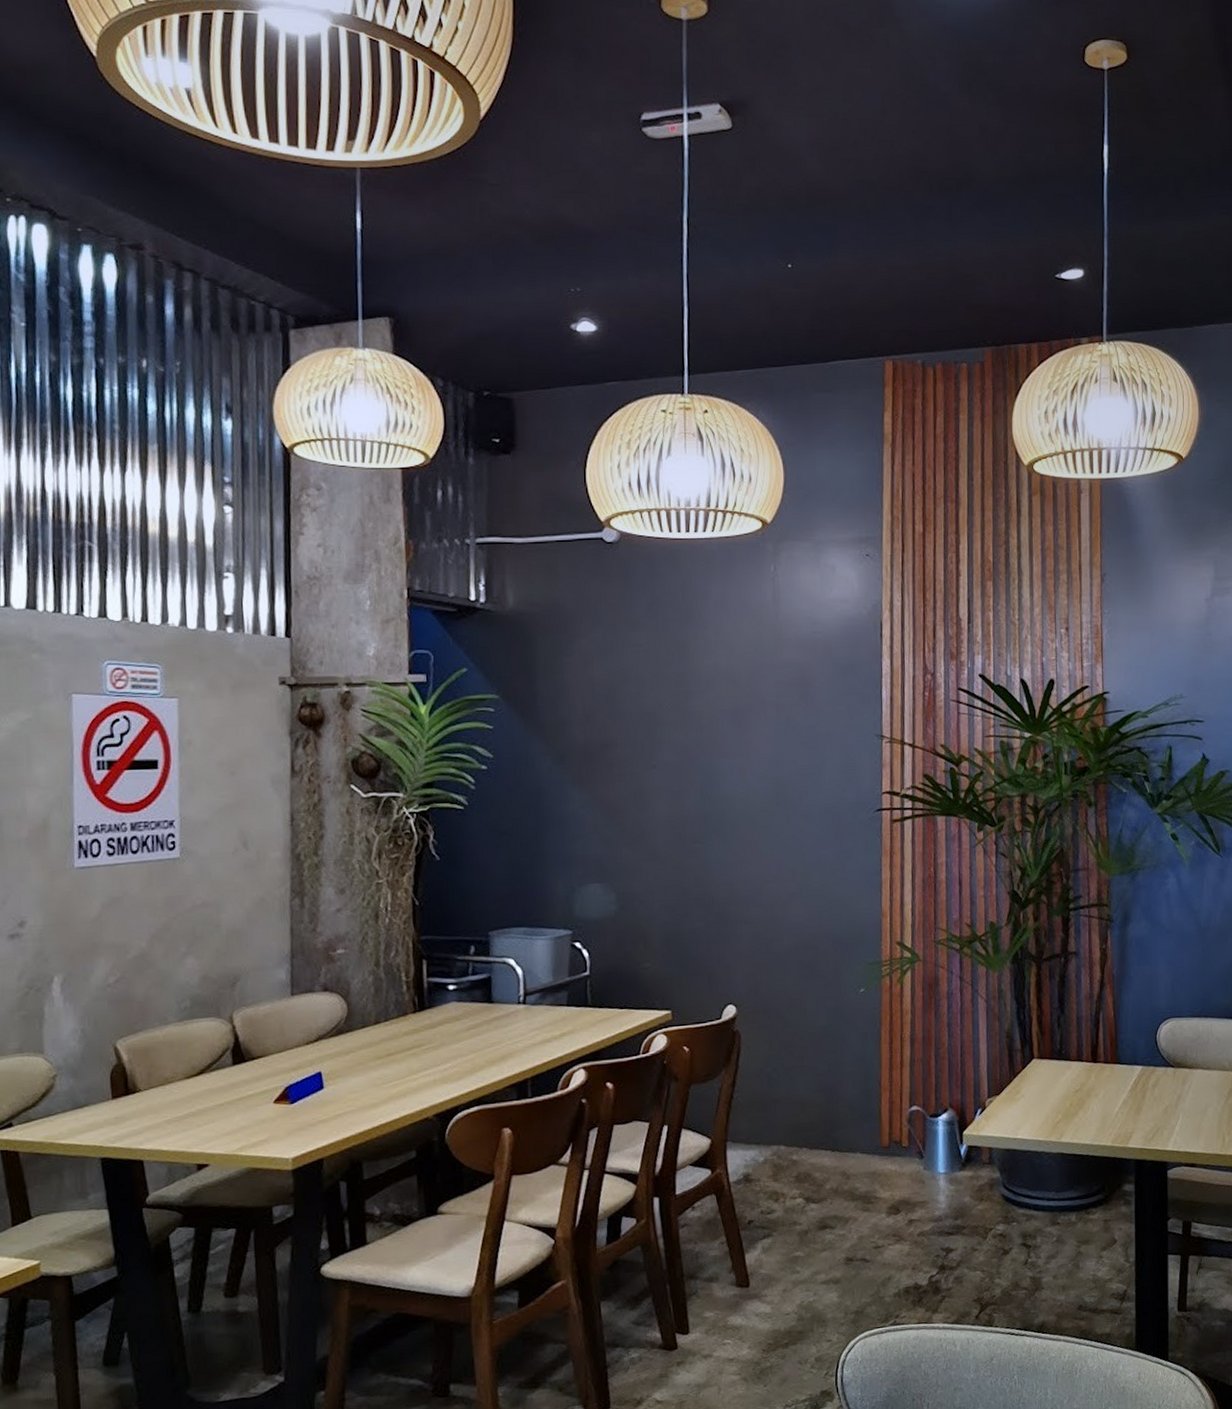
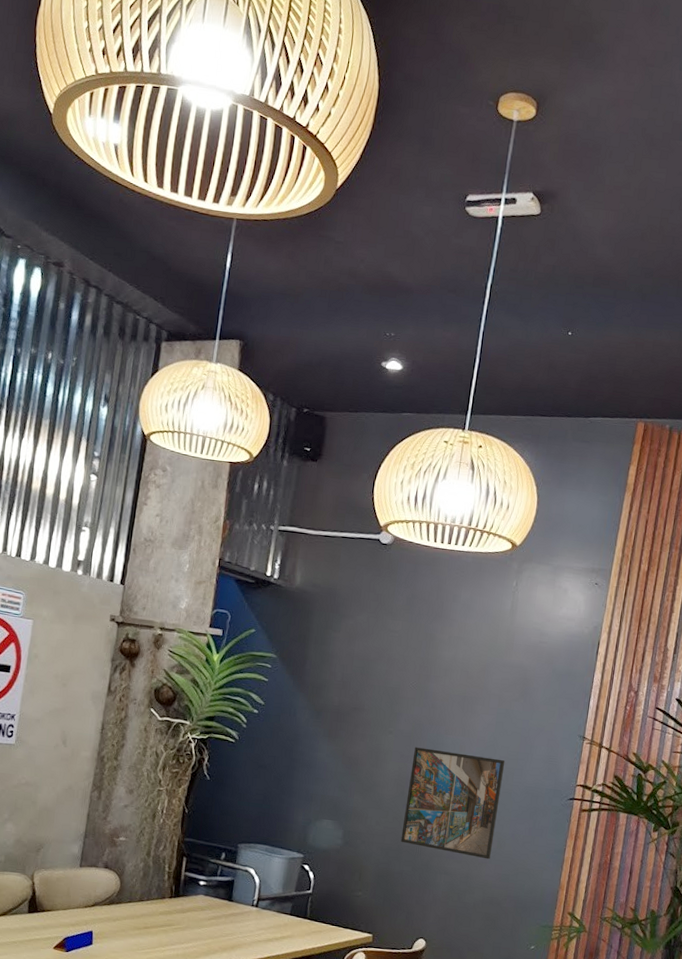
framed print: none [685,777,797,898] -> present [400,747,505,860]

